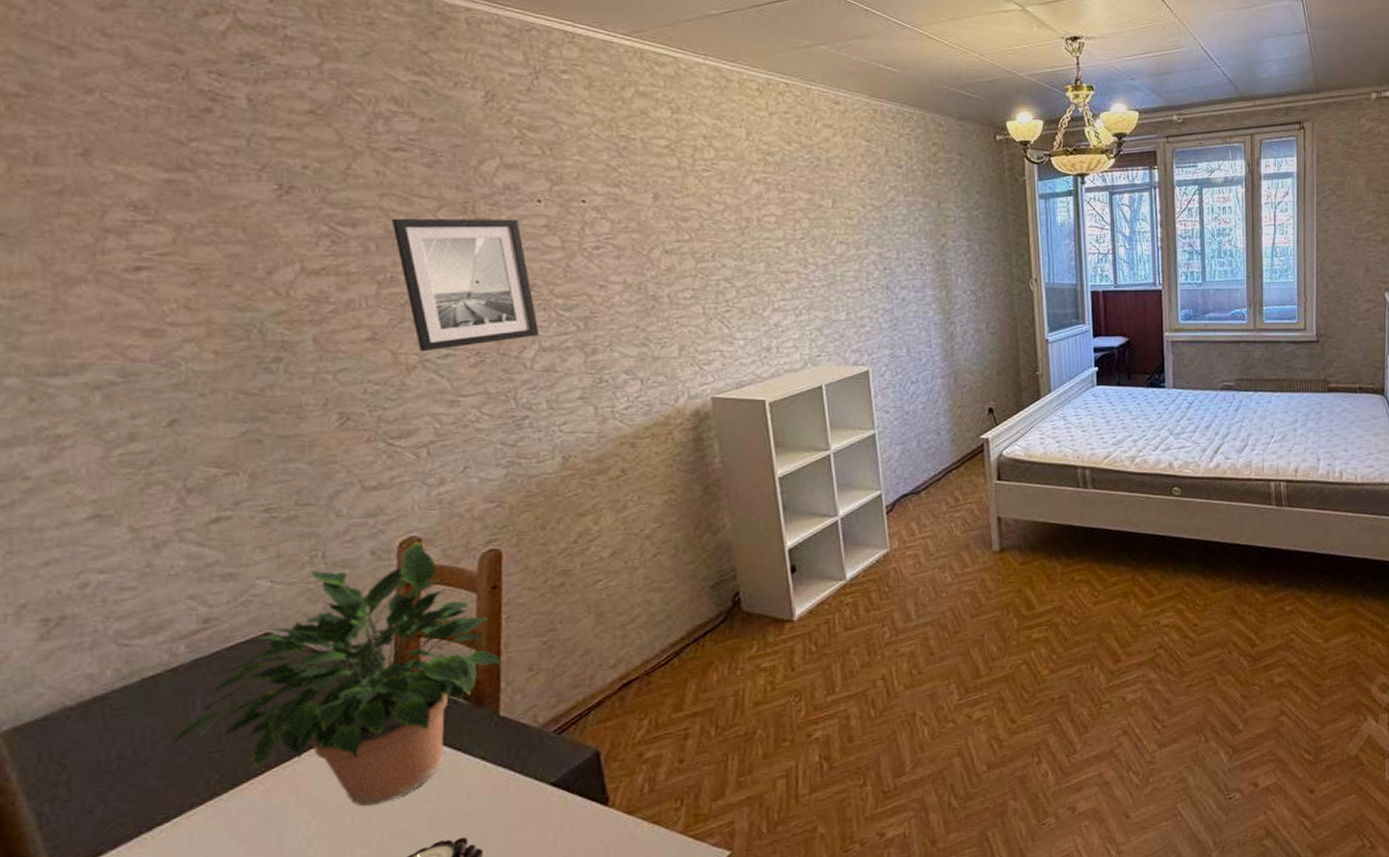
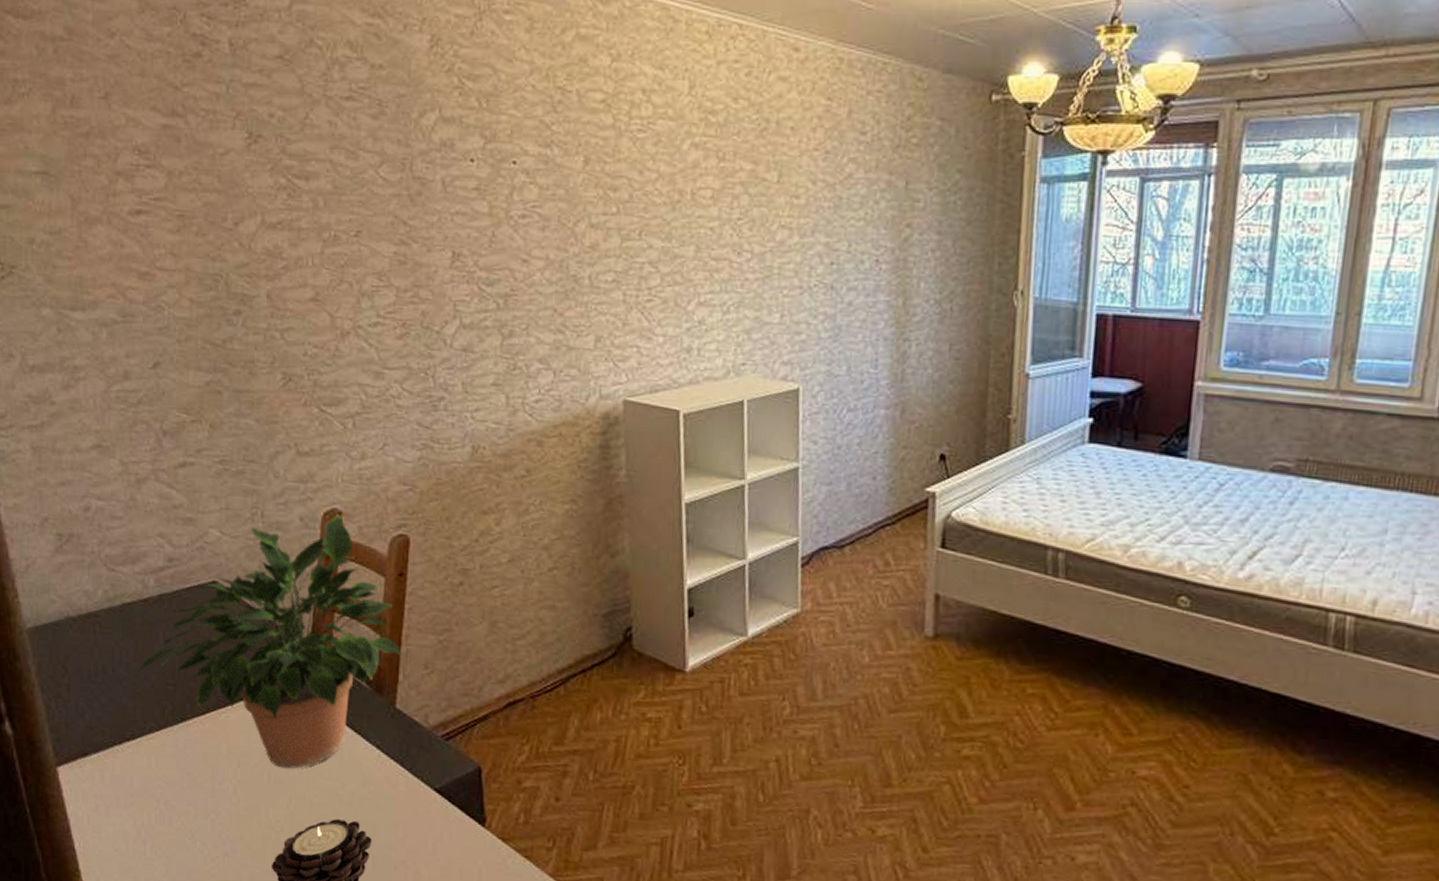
wall art: present [392,218,540,352] -> none [340,173,462,318]

